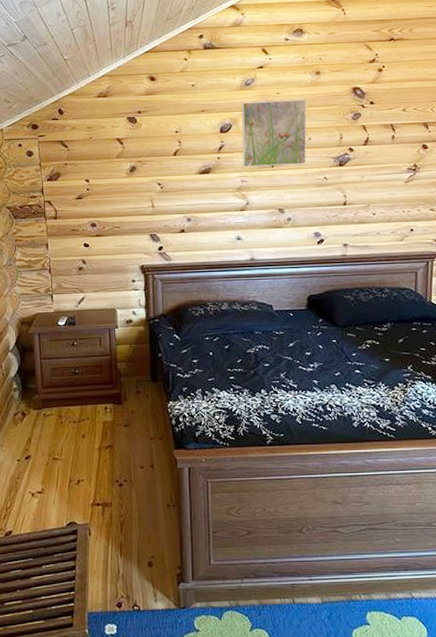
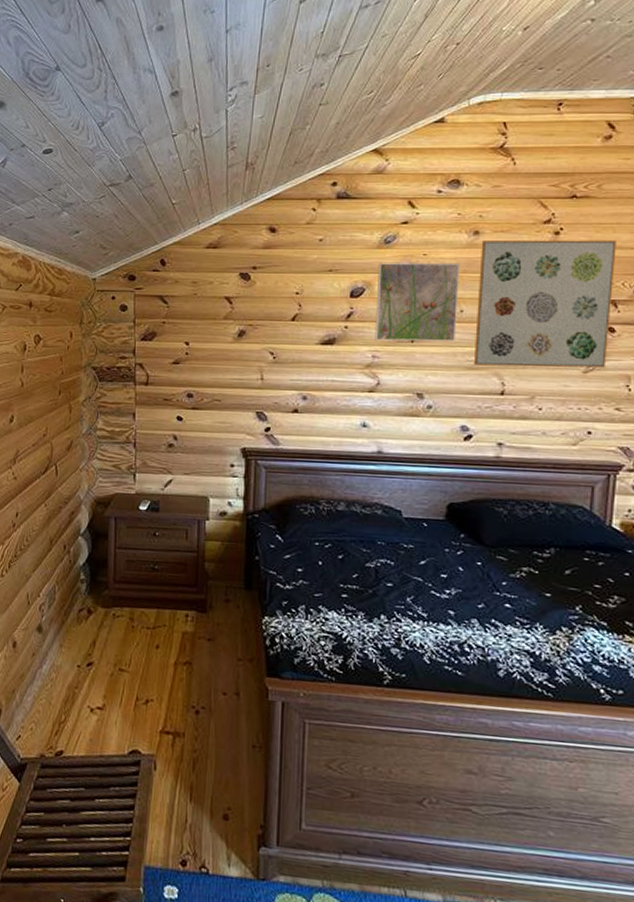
wall art: none [321,74,426,182] -> present [473,239,616,368]

